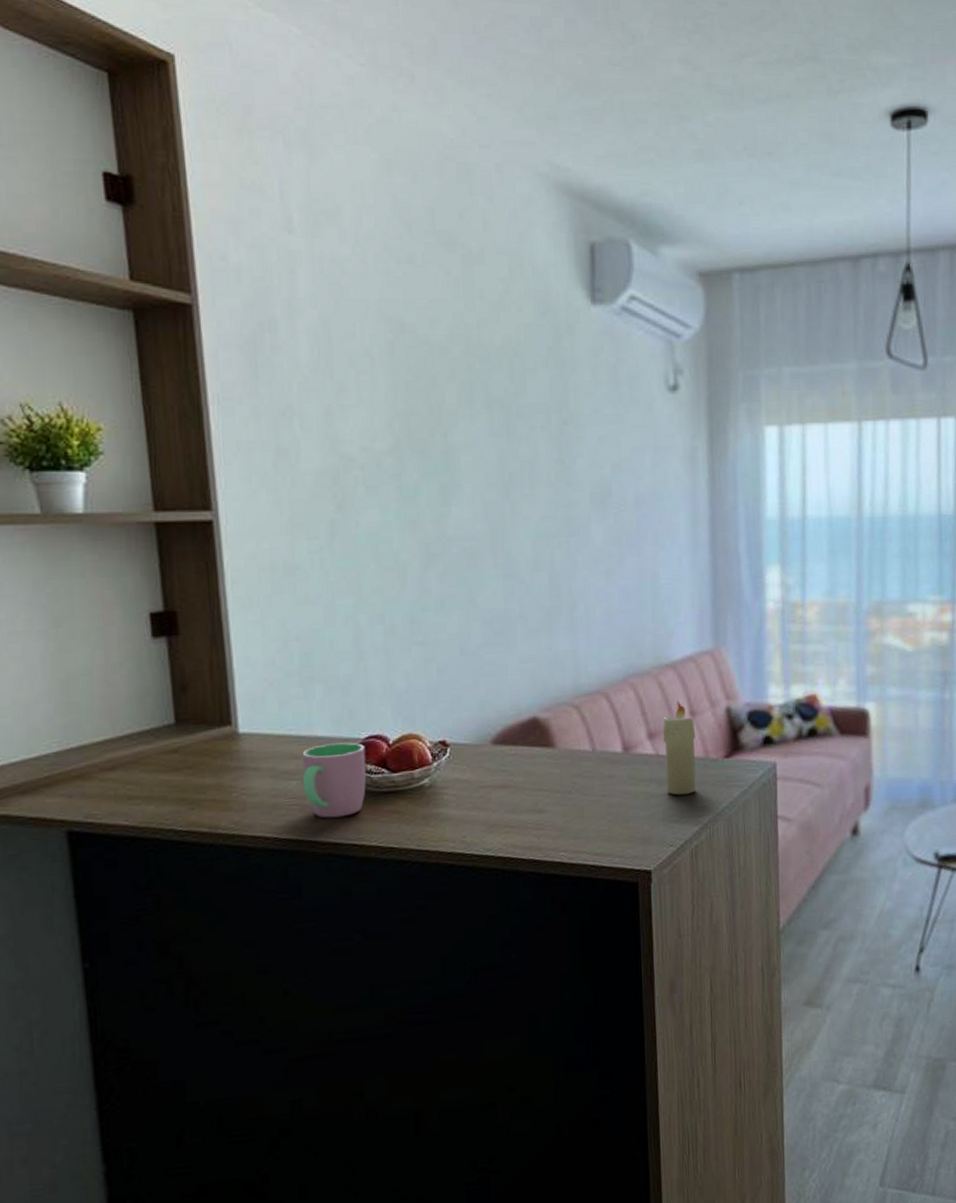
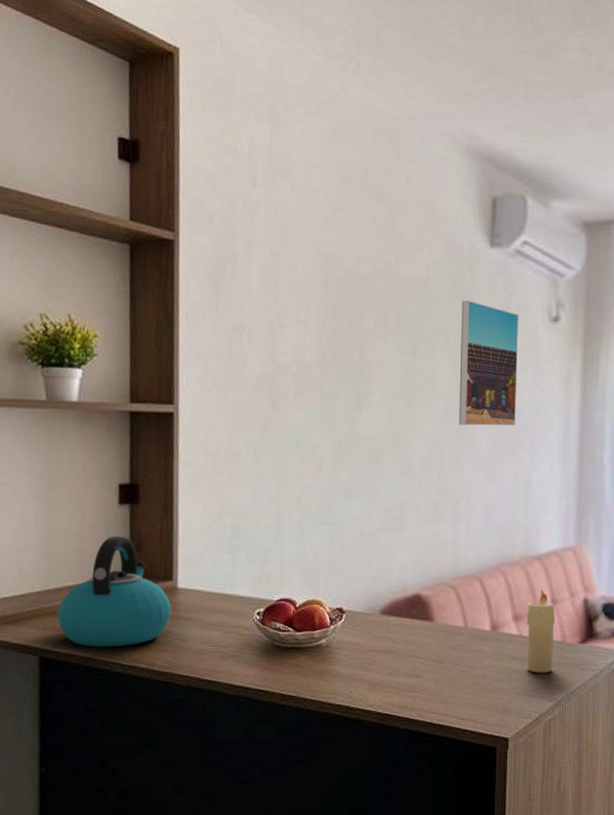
kettle: none [85,675,234,813] -> present [57,535,172,647]
cup: present [302,742,367,818] -> none [223,602,277,666]
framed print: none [562,369,635,518] -> present [458,300,519,426]

